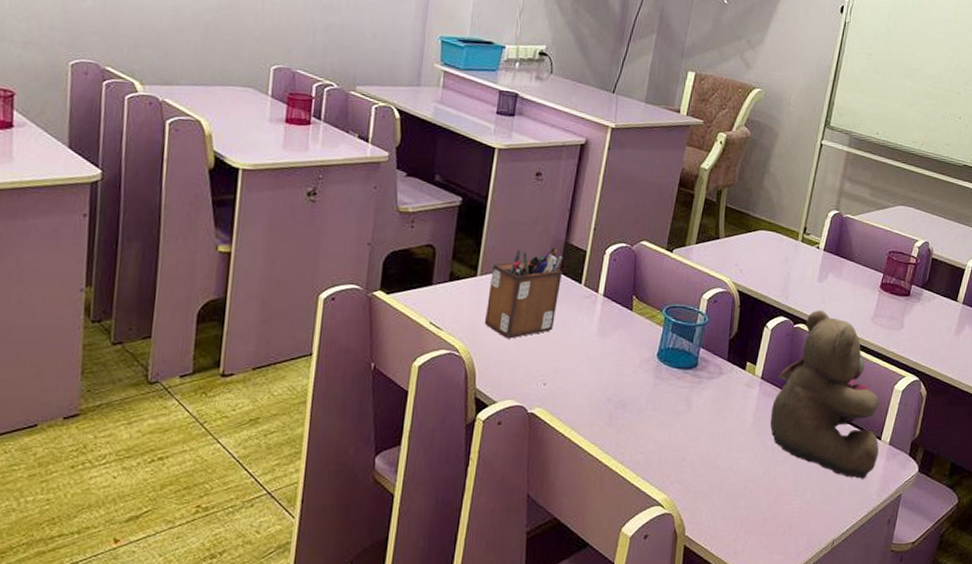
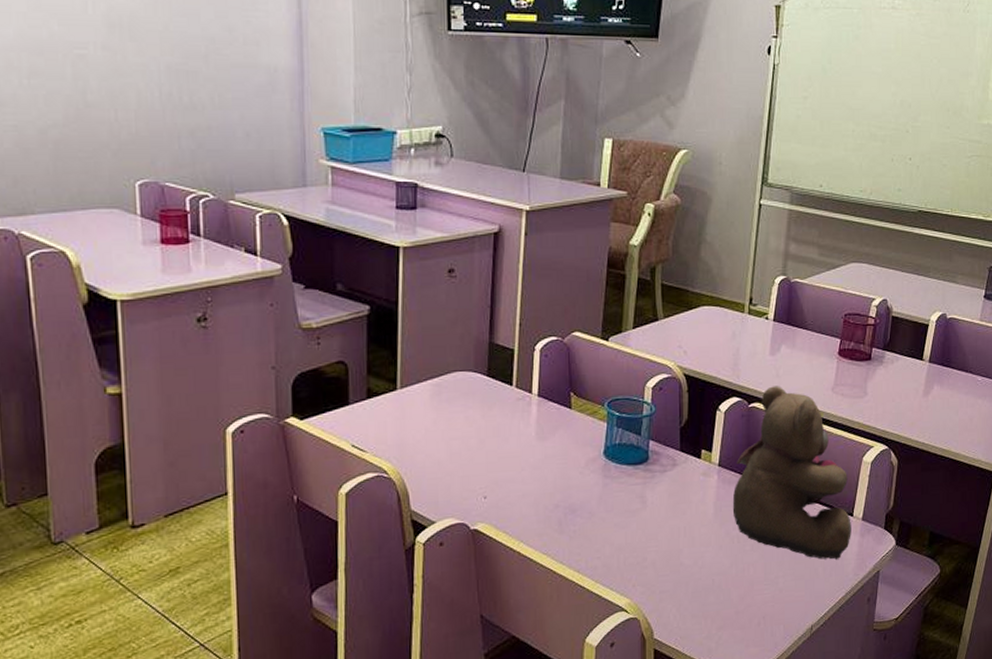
desk organizer: present [484,247,563,339] -> none [411,348,490,454]

